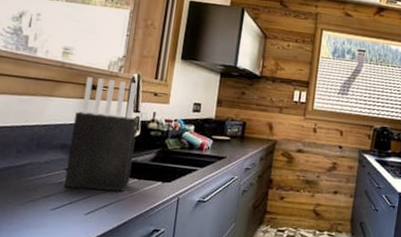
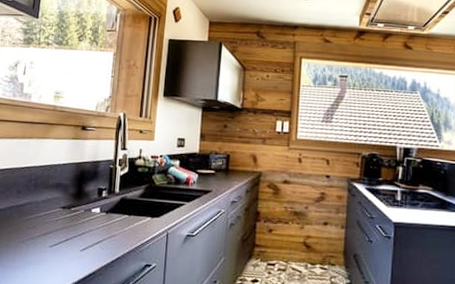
knife block: present [64,77,137,191] -> none [60,118,125,228]

